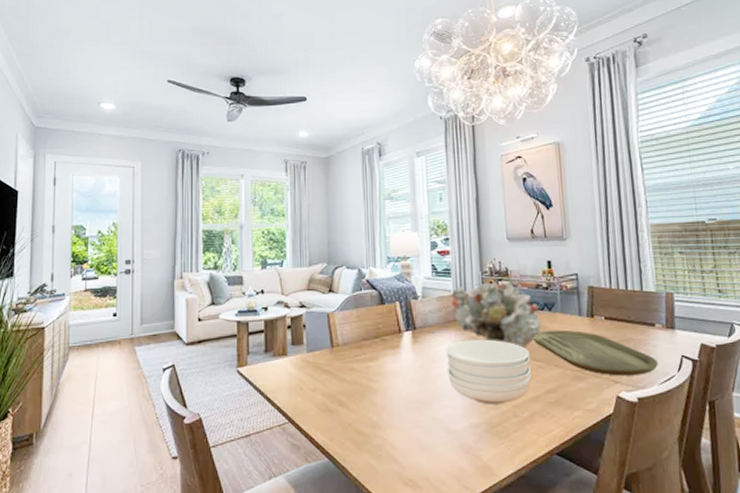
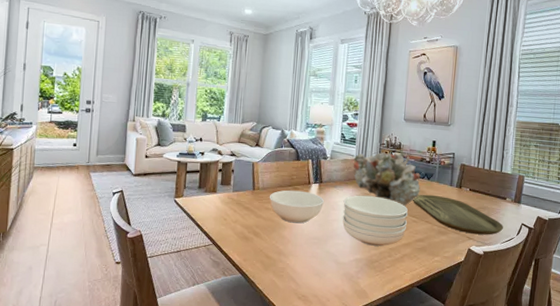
bowl: none [352,342,422,385] -> present [269,190,325,224]

